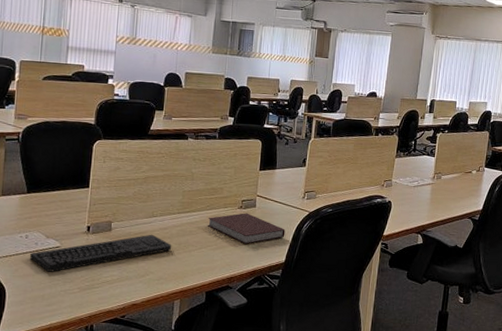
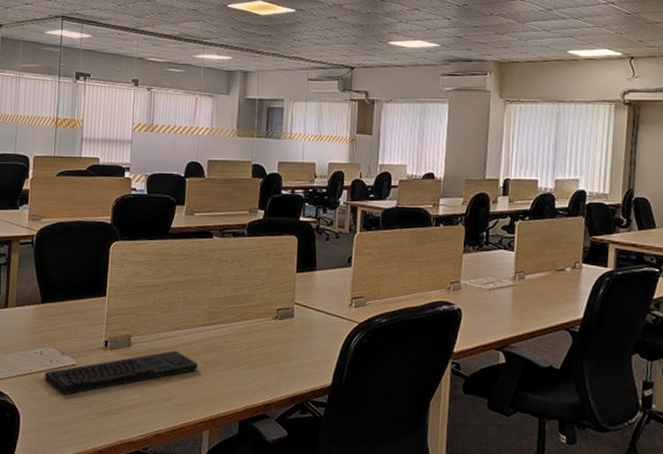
notebook: present [208,213,286,244] -> none [239,324,330,363]

